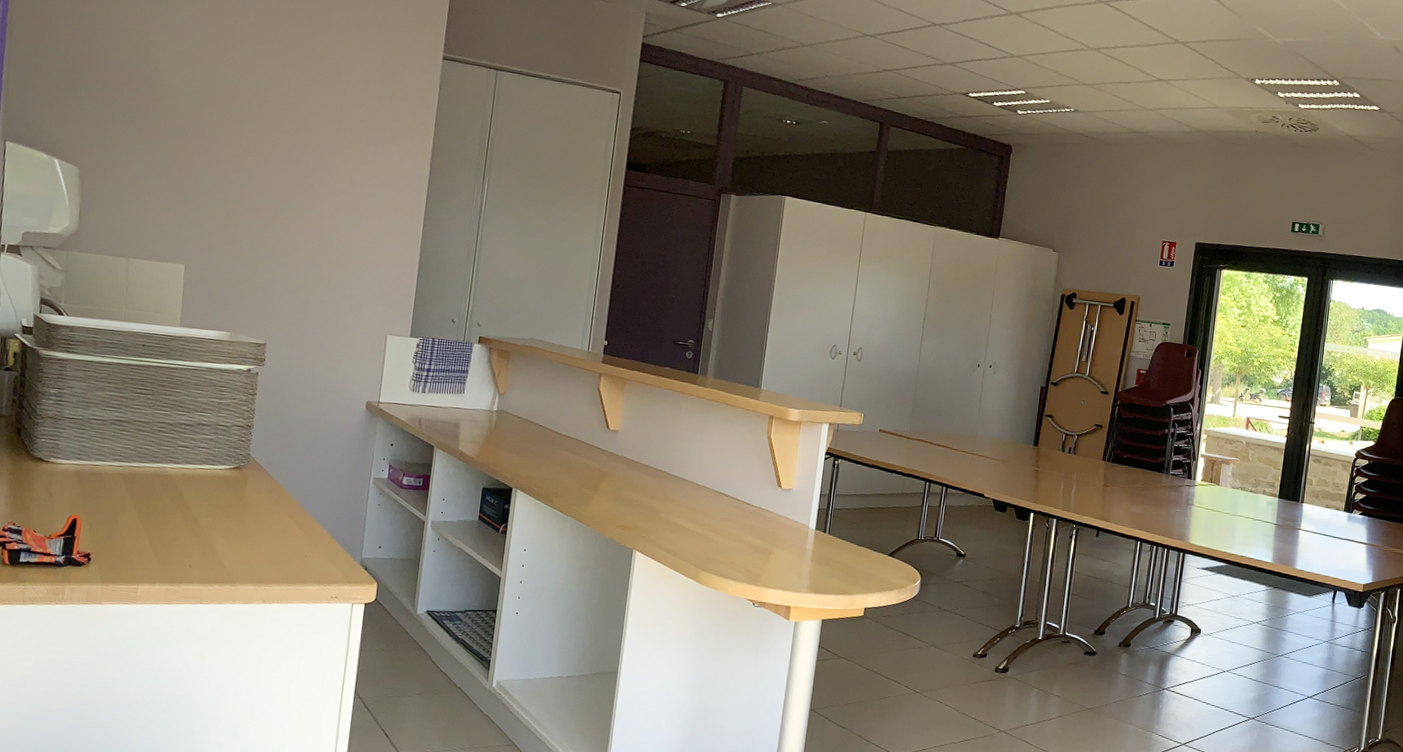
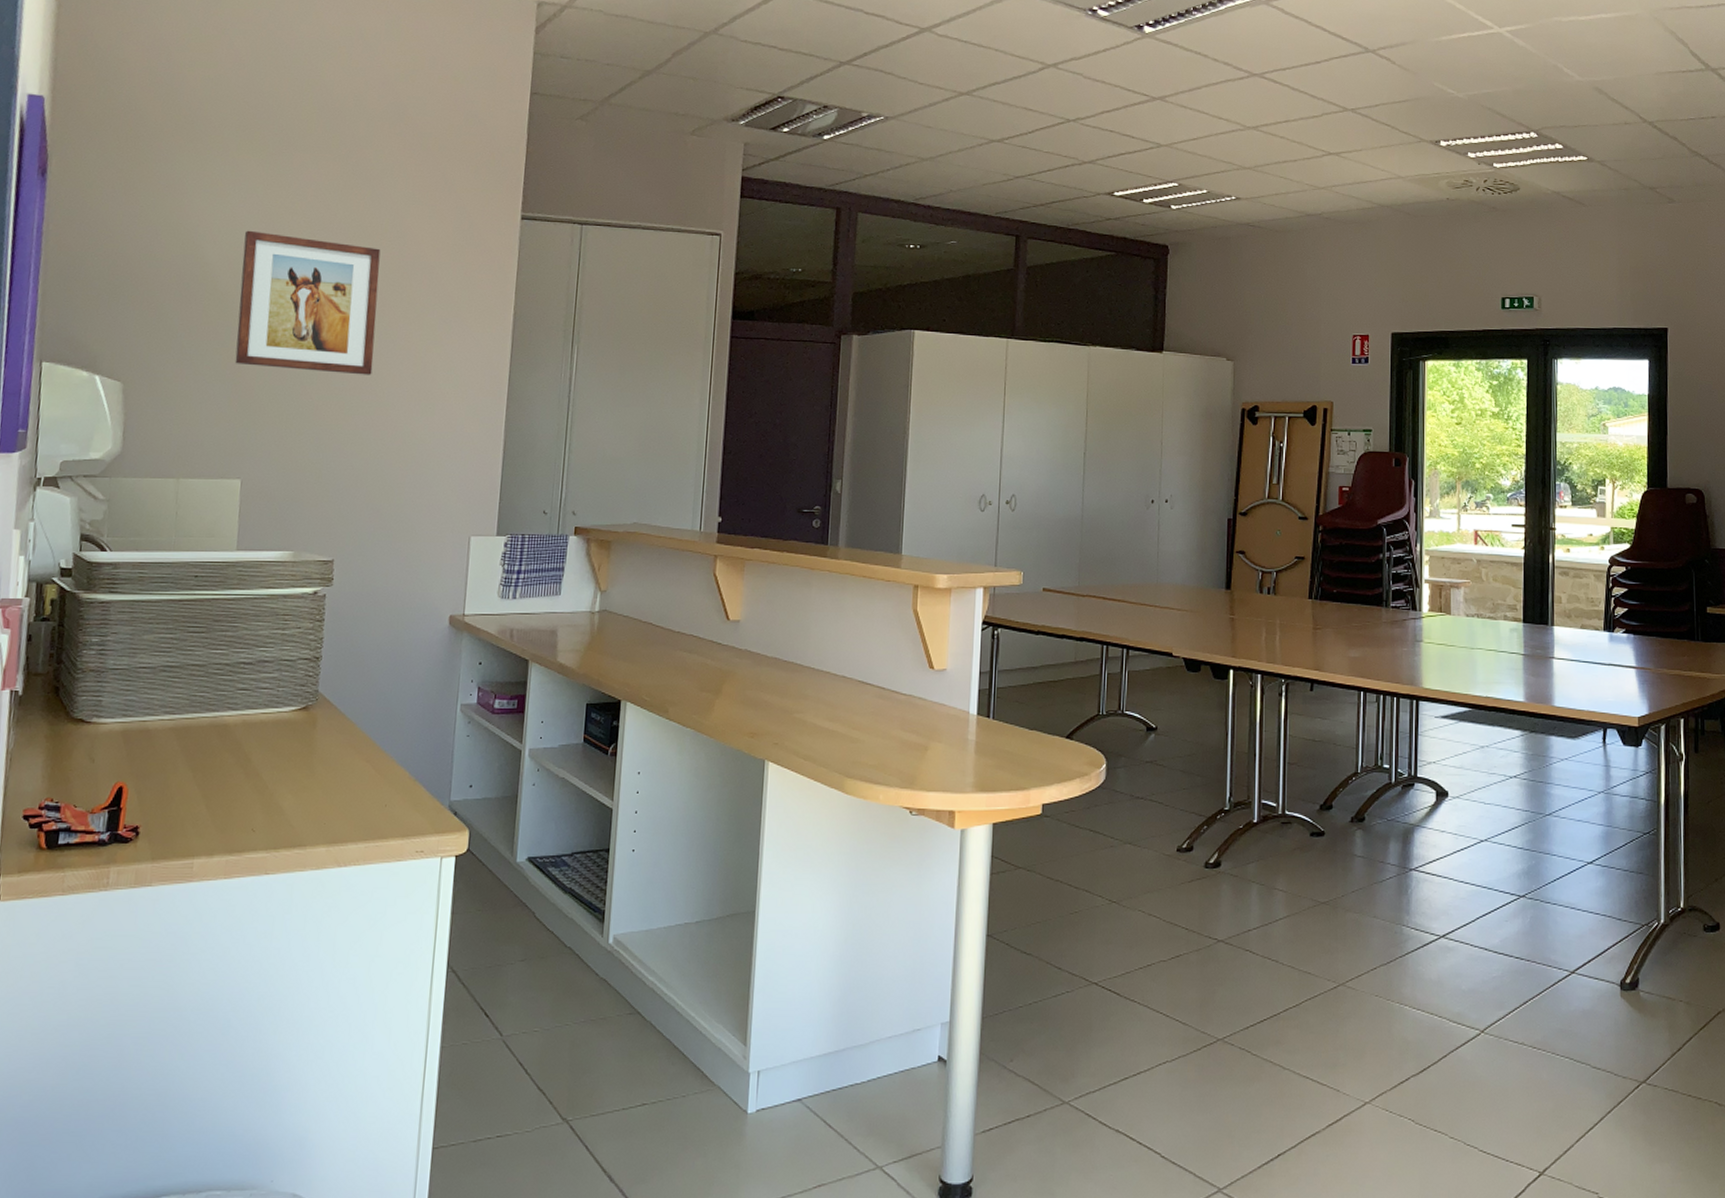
wall art: none [181,42,315,185] -> present [235,230,381,375]

